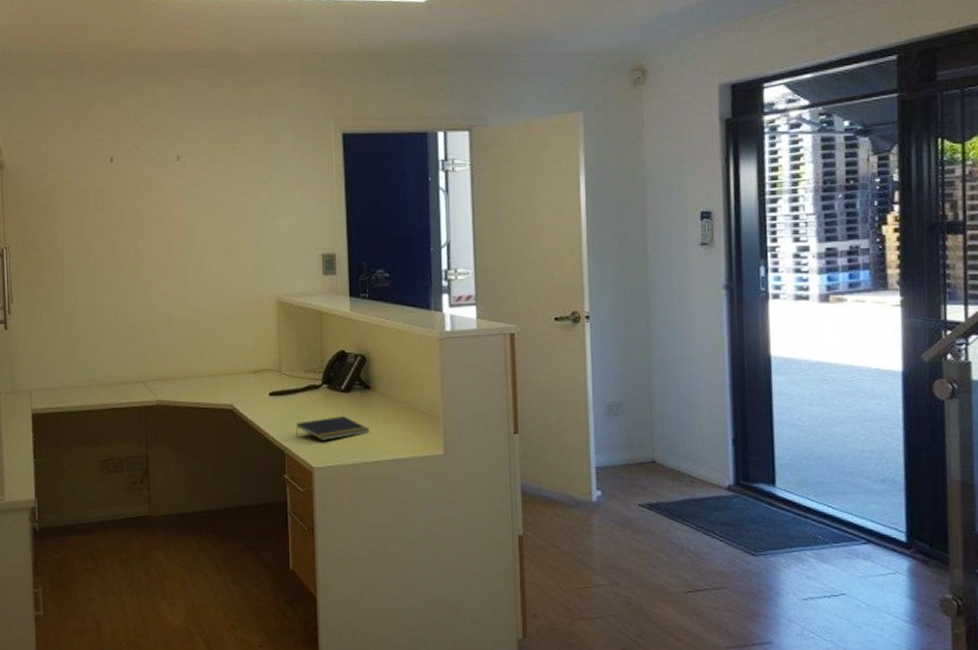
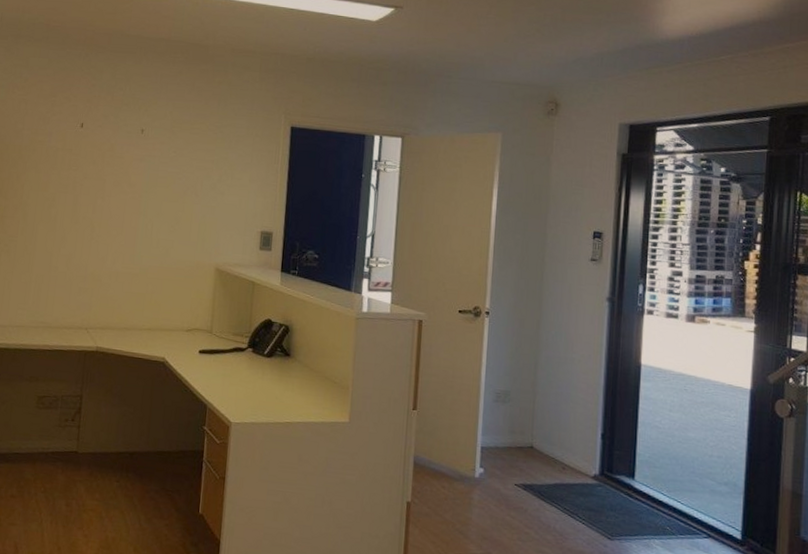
notepad: present [295,416,370,440] -> none [218,378,285,399]

